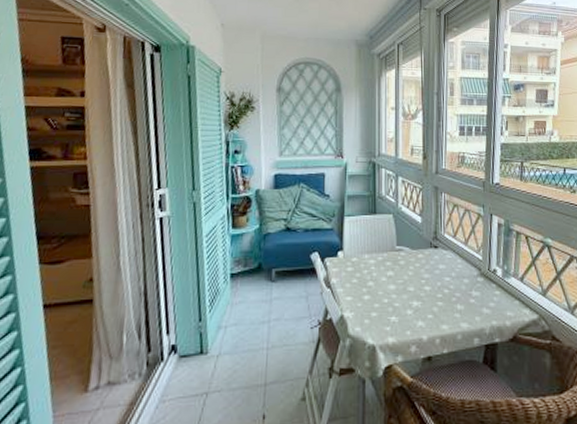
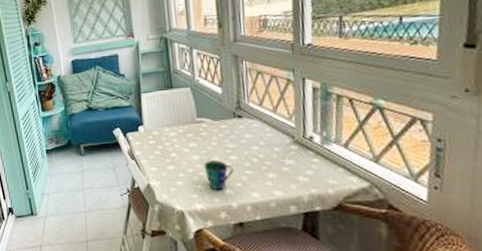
cup: none [398,291,427,323] -> present [203,160,235,191]

